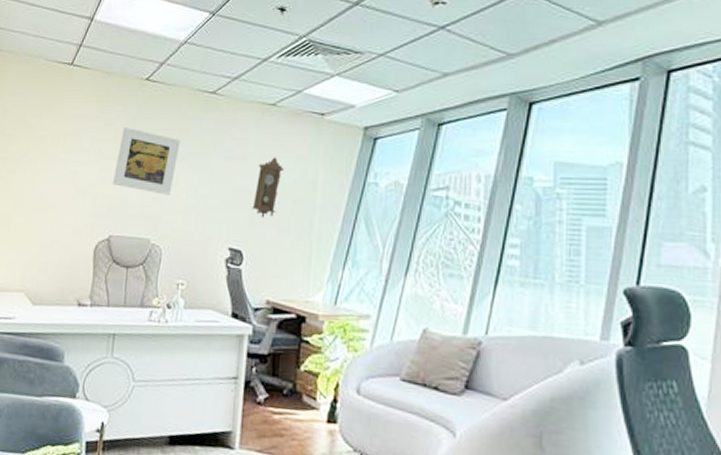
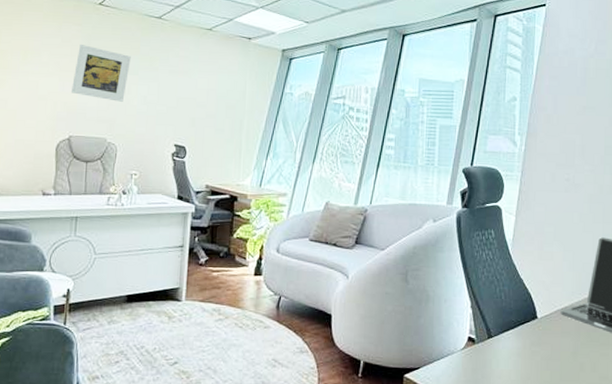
pendulum clock: present [252,157,285,218] -> none [193,72,220,120]

